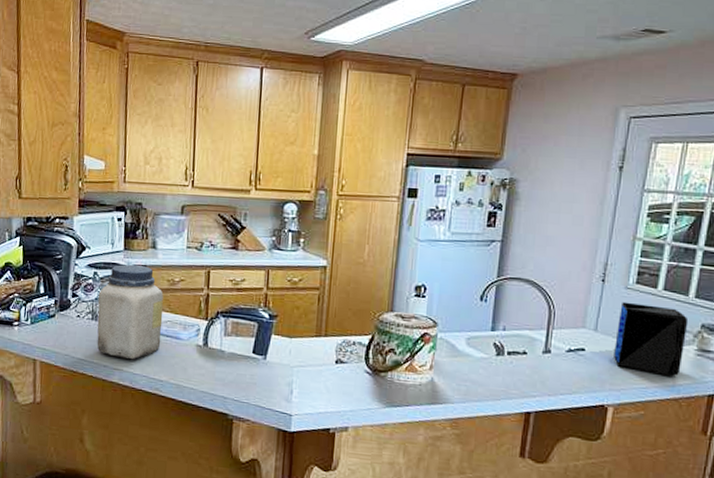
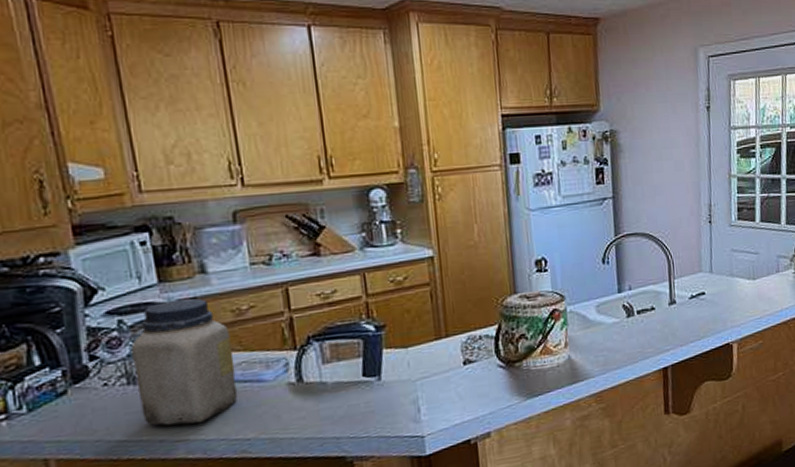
speaker: present [614,301,689,376] -> none [728,238,785,304]

